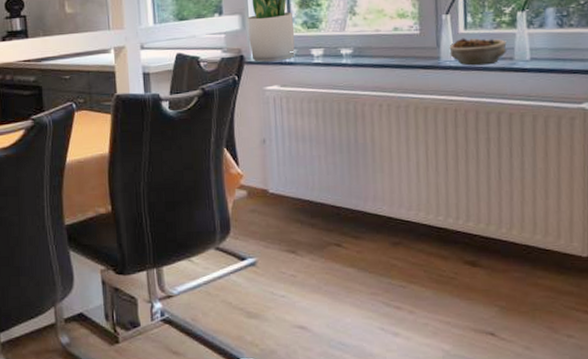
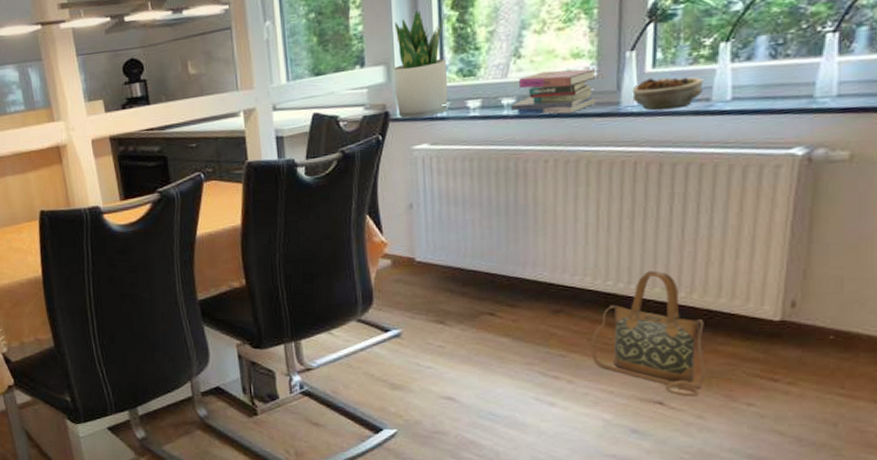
books: none [349,27,420,65] -> present [511,69,596,115]
handbag: none [428,208,529,328] -> present [591,270,705,397]

